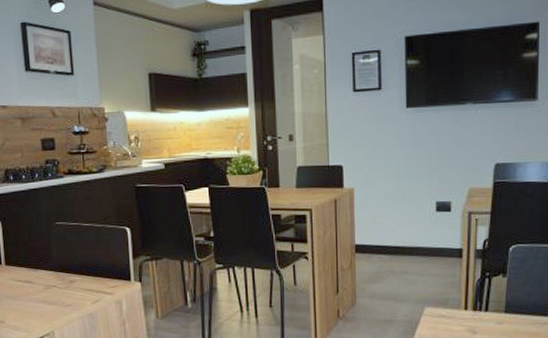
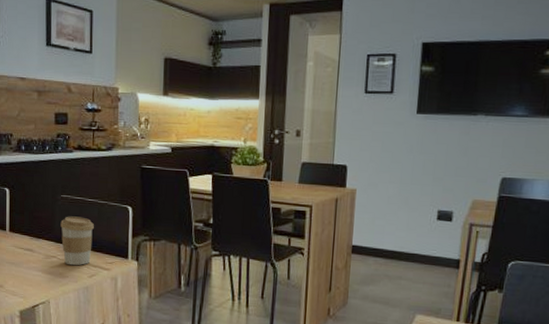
coffee cup: none [58,243,93,294] -> present [60,216,94,266]

